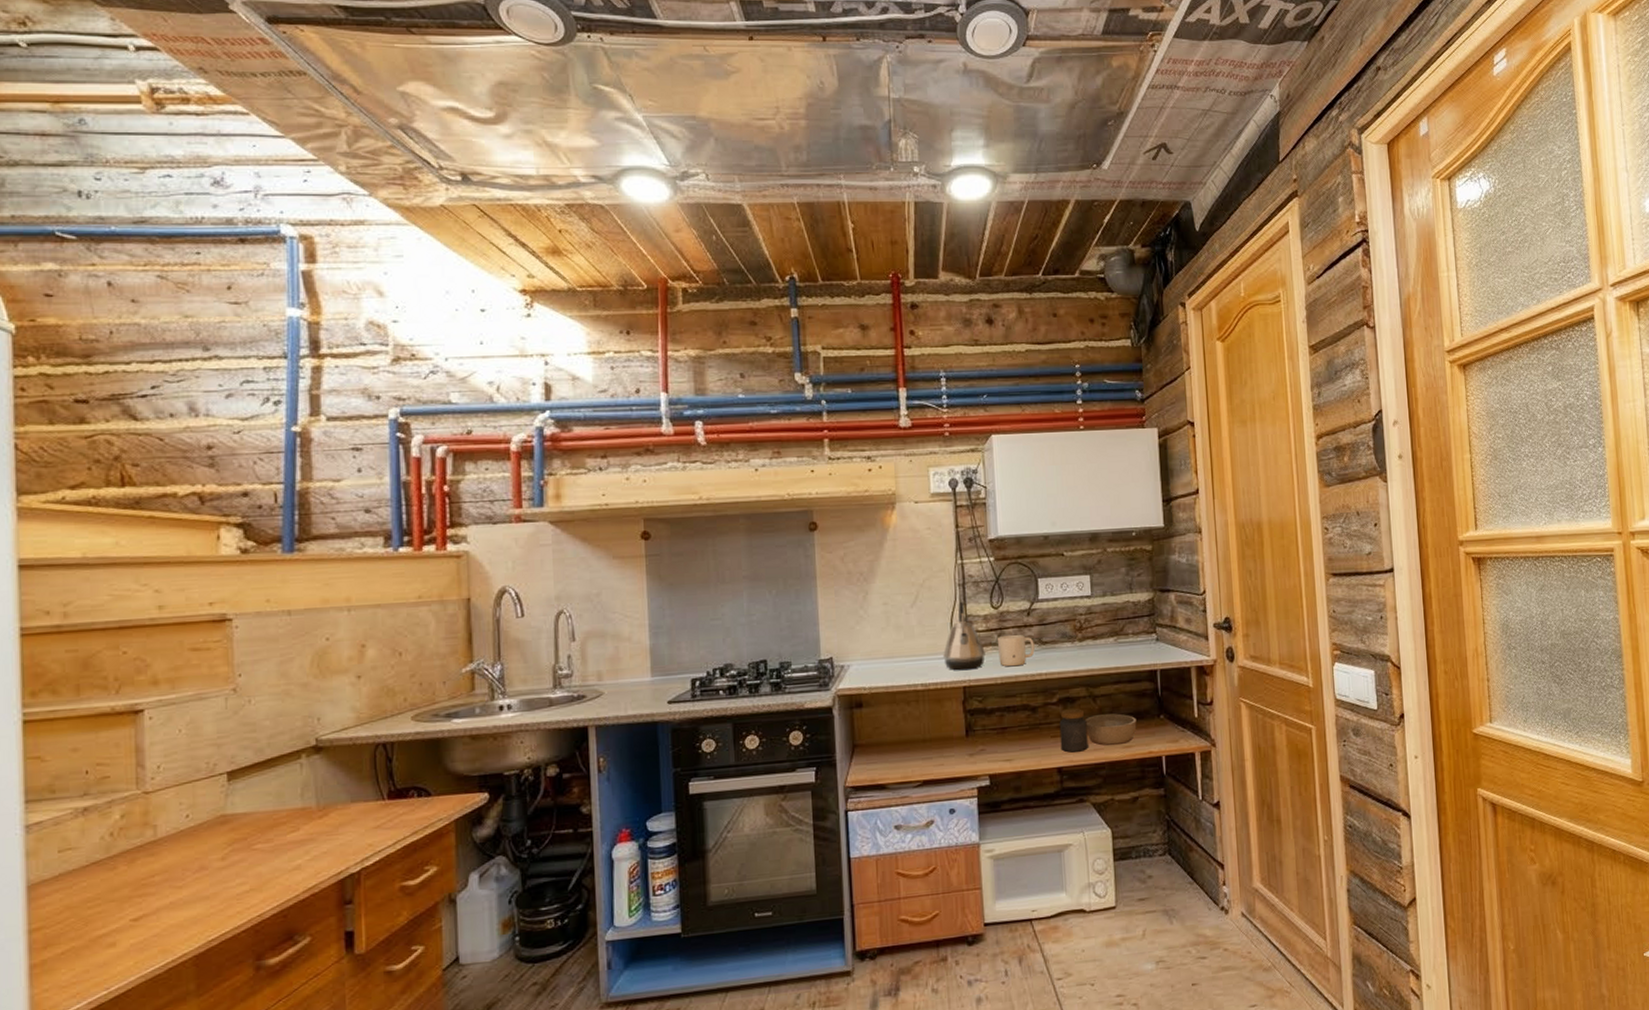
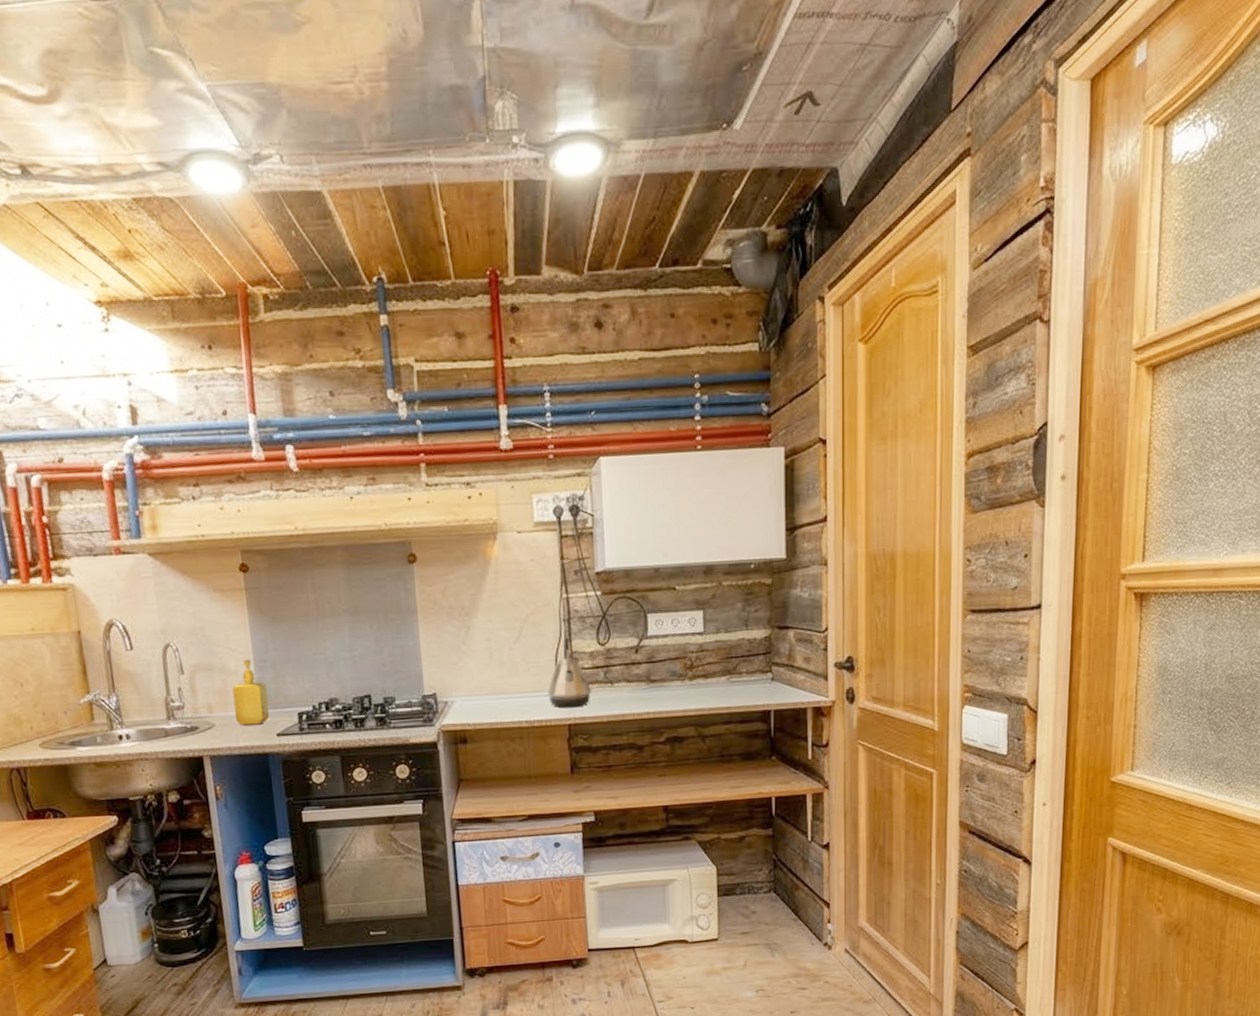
soap dispenser: none [624,625,662,693] -> present [232,659,270,726]
mug: present [997,634,1035,667] -> none [603,672,643,705]
jar: present [1059,707,1088,754] -> none [666,747,696,793]
bowl: present [1084,713,1137,746] -> none [692,754,747,786]

